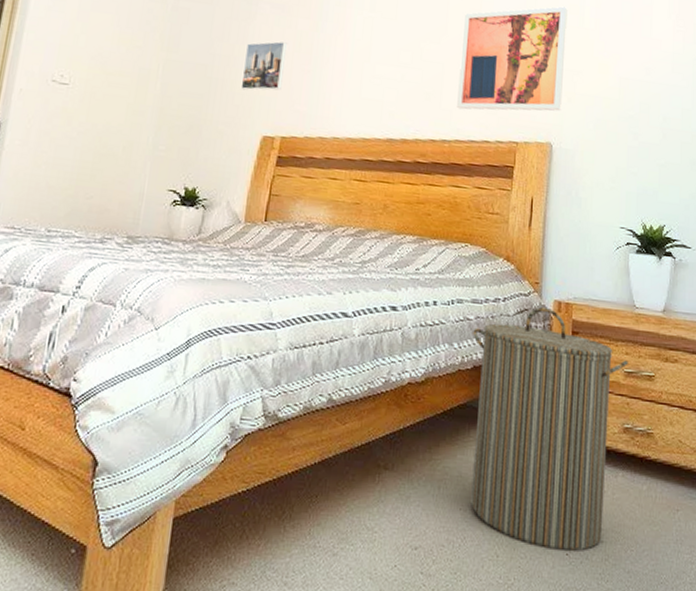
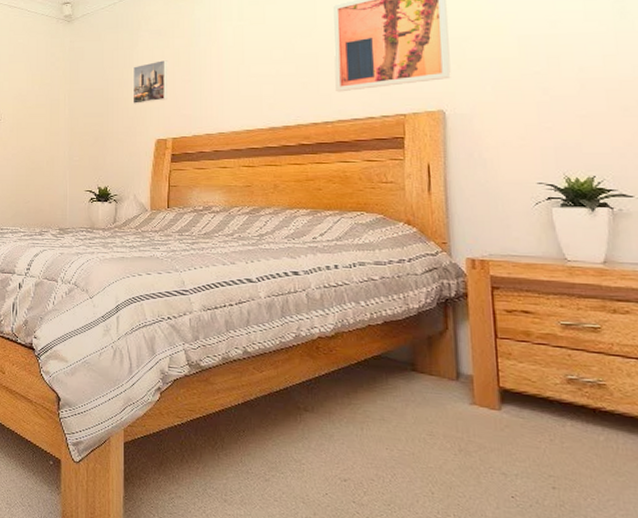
laundry hamper: present [471,307,628,551] -> none [379,265,565,495]

